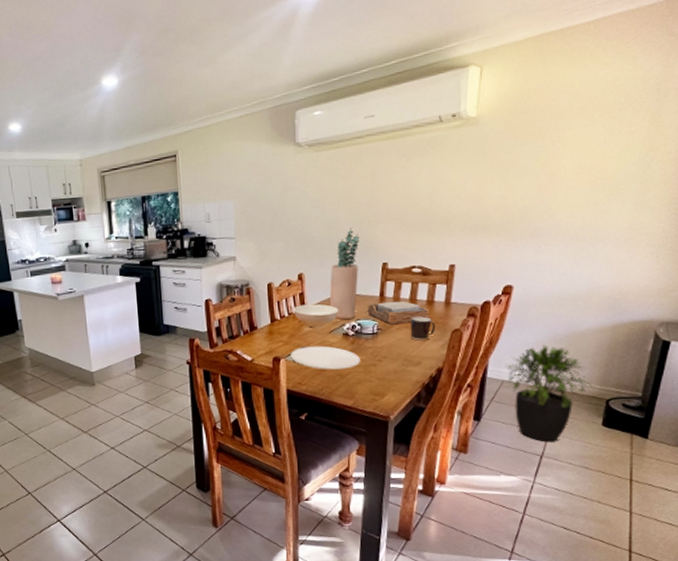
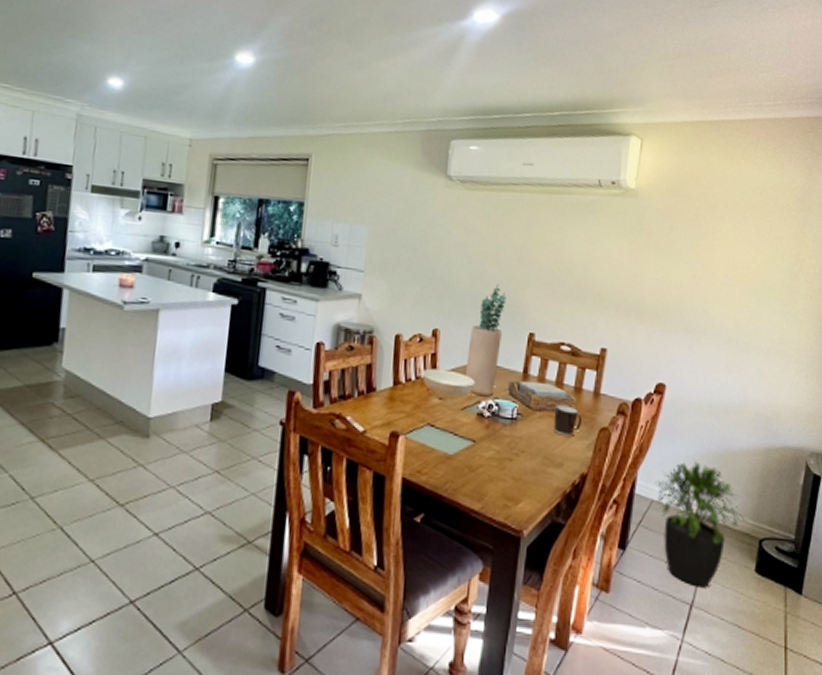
toaster: present [143,238,169,262] -> none [248,254,282,284]
plate: present [291,345,360,370] -> none [412,423,494,460]

